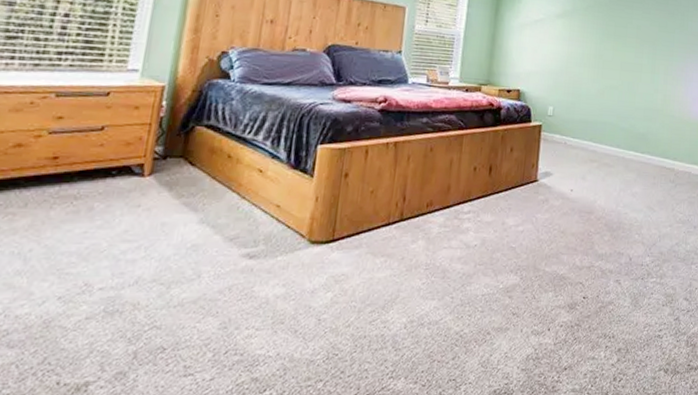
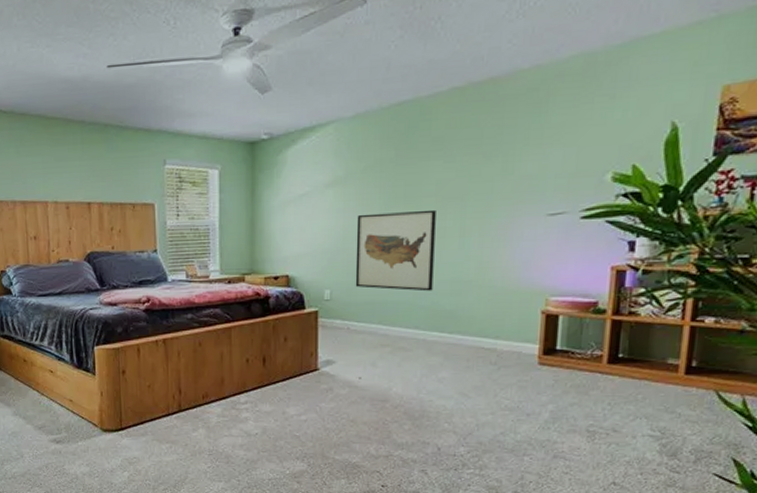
wall art: none [573,44,636,116] -> present [355,209,436,292]

